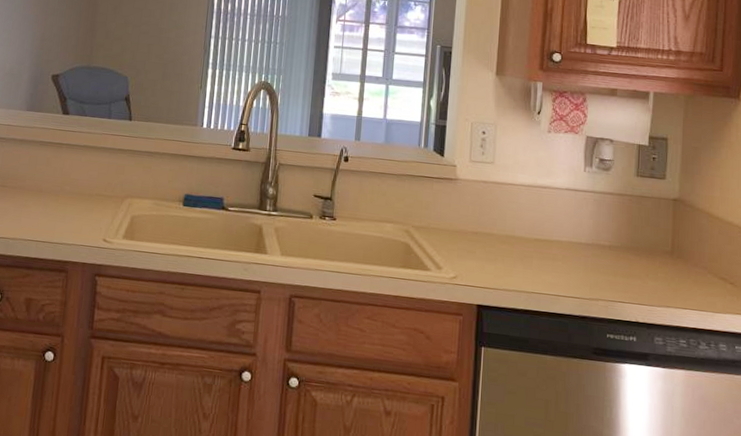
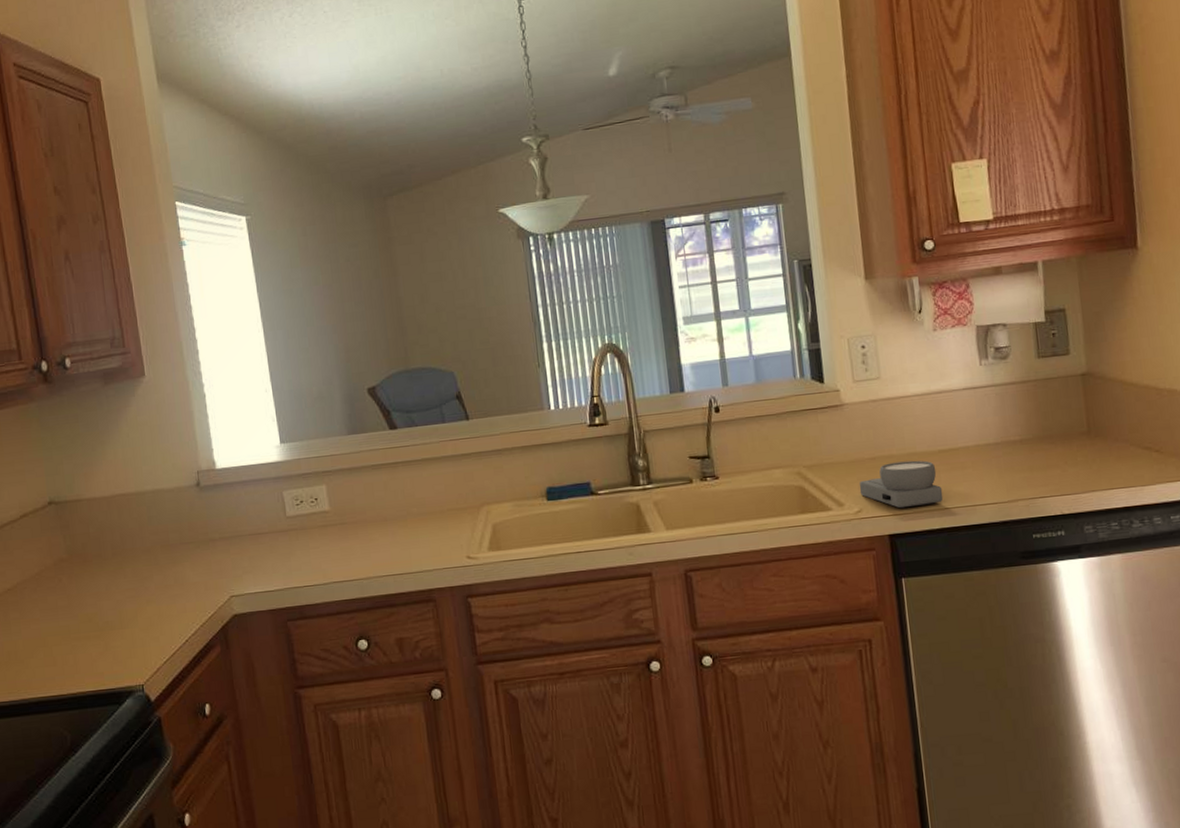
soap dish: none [458,240,532,286] -> present [859,460,944,509]

